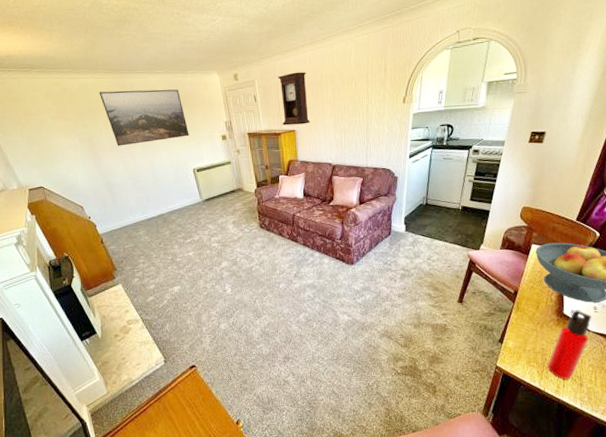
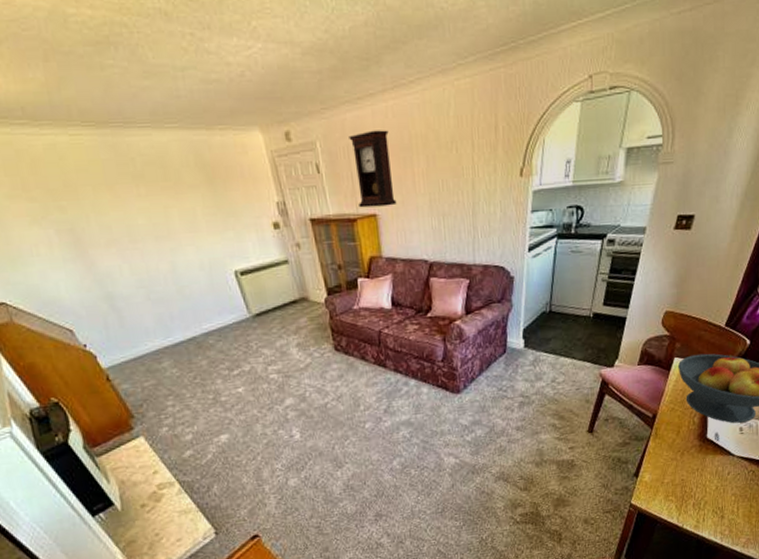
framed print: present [99,89,189,146] -> none [78,153,225,240]
water bottle: present [547,310,591,380] -> none [687,432,737,513]

